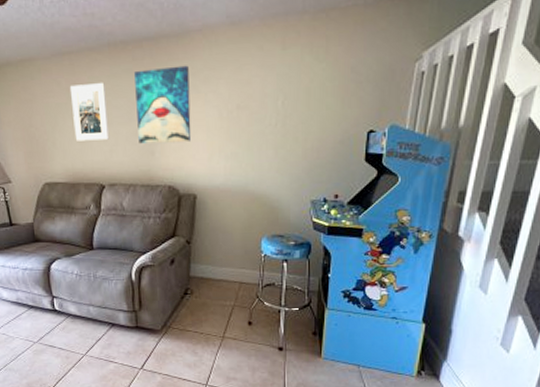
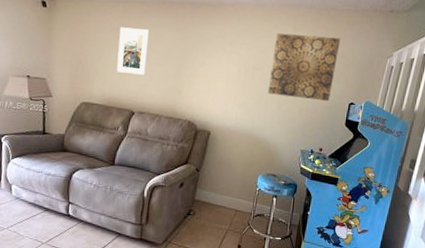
wall art: present [134,65,192,144] -> none [169,25,220,89]
wall art: none [259,46,348,137] -> present [267,33,341,102]

